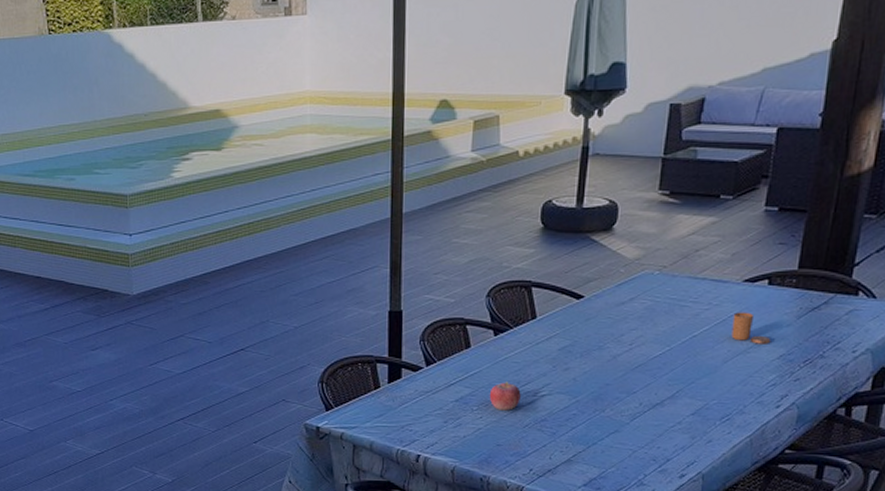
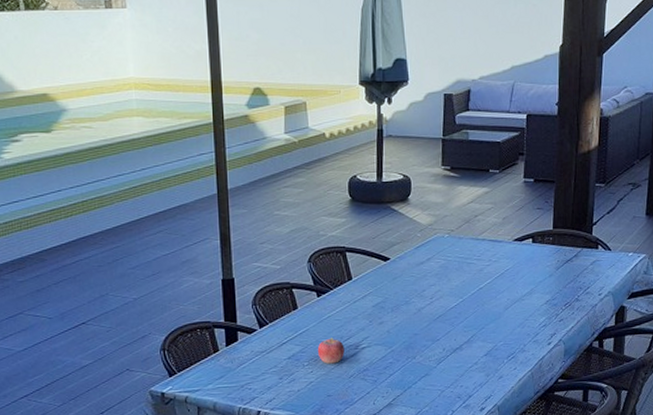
candle: present [731,312,771,344] -> none [508,266,539,293]

